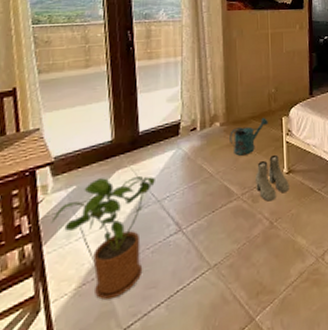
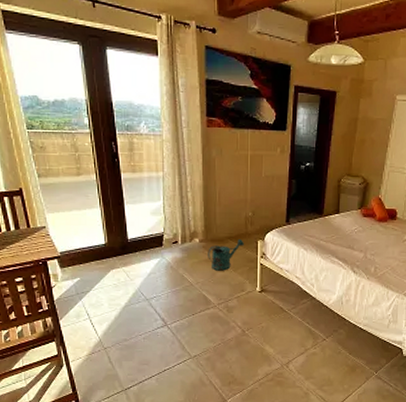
house plant: present [51,176,155,300] -> none [63,275,143,367]
boots: present [256,154,290,202] -> none [231,274,261,313]

